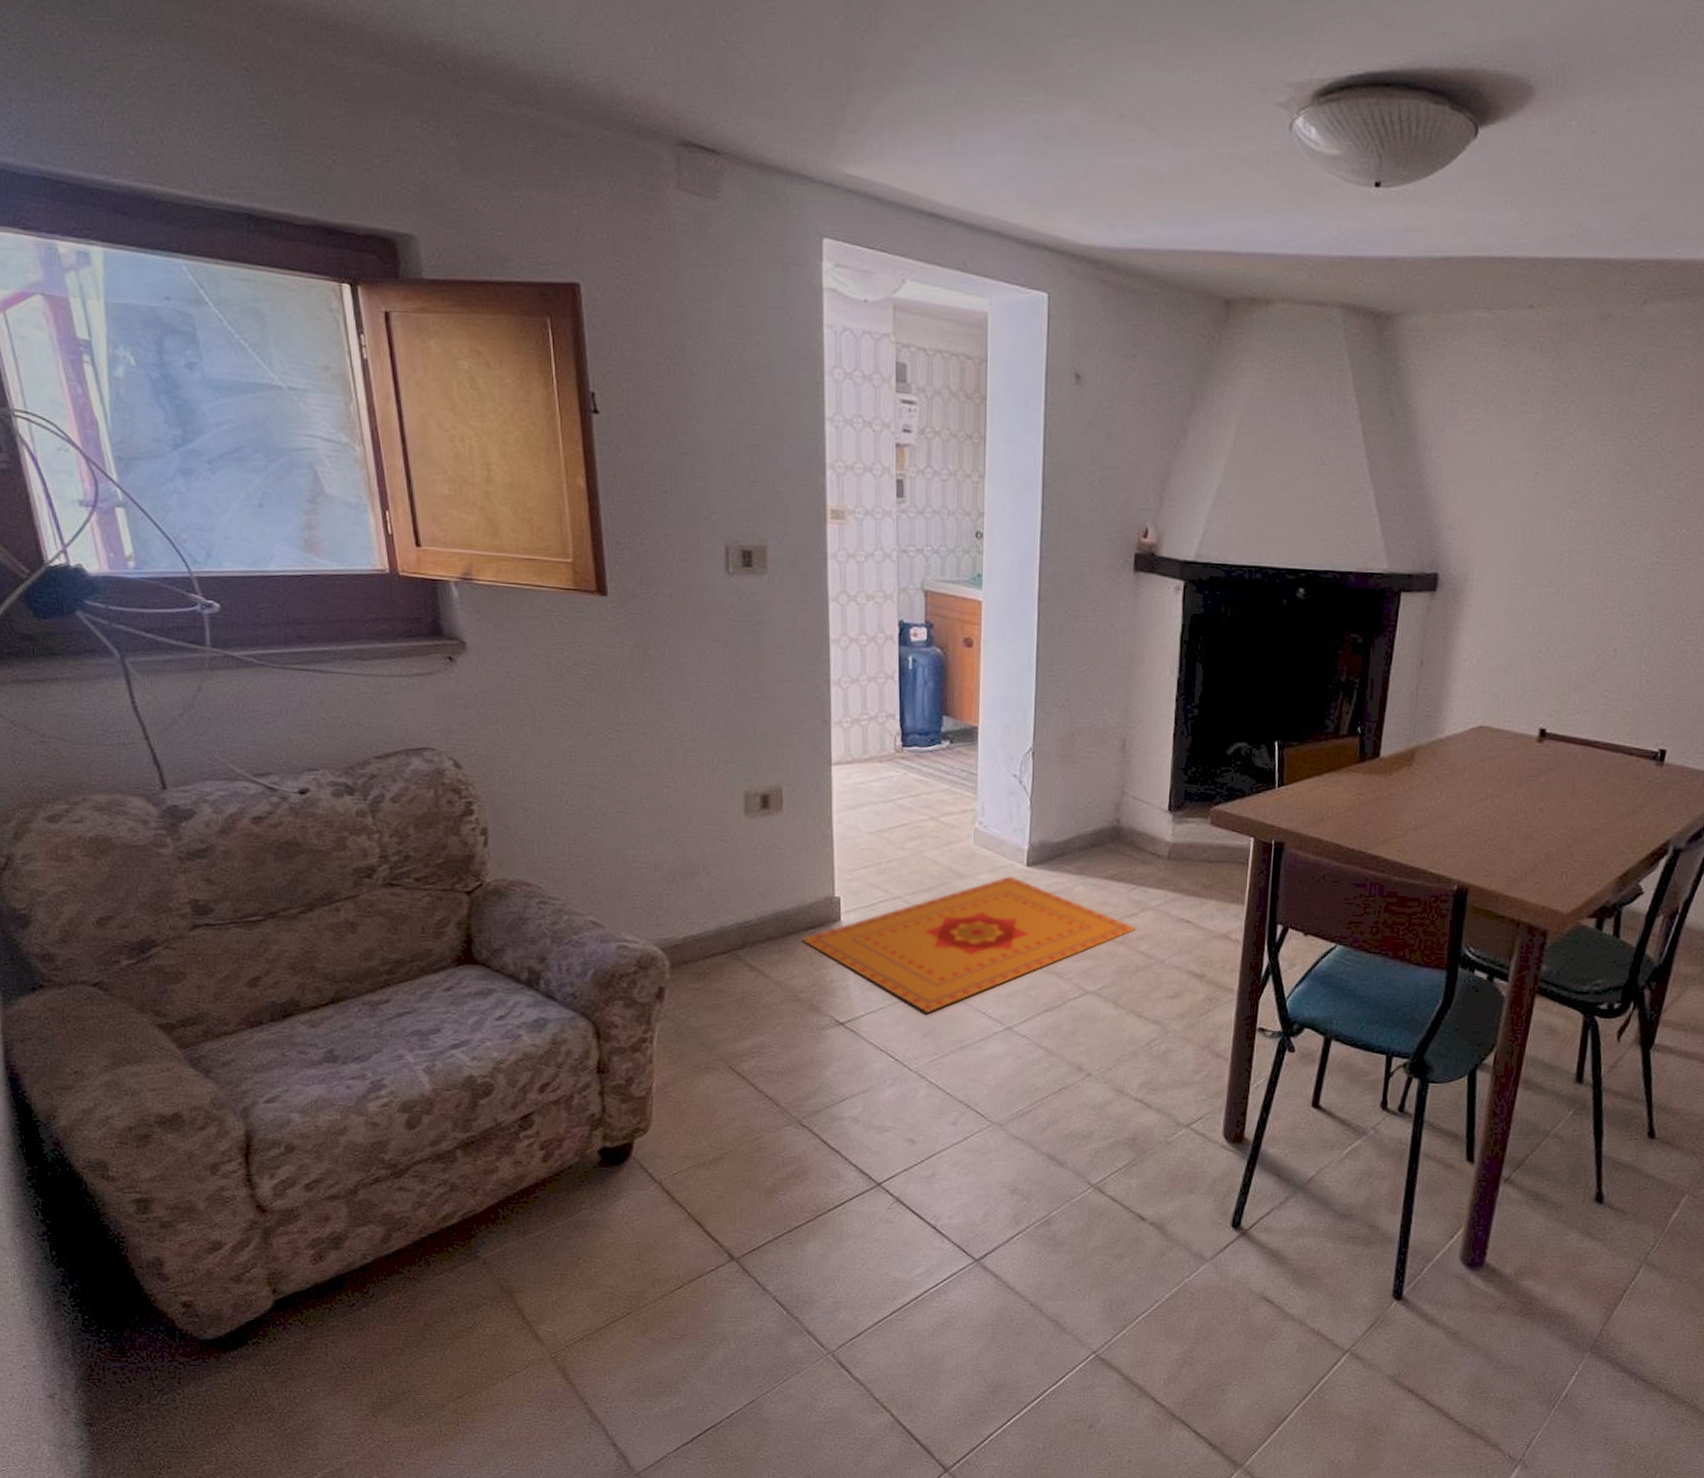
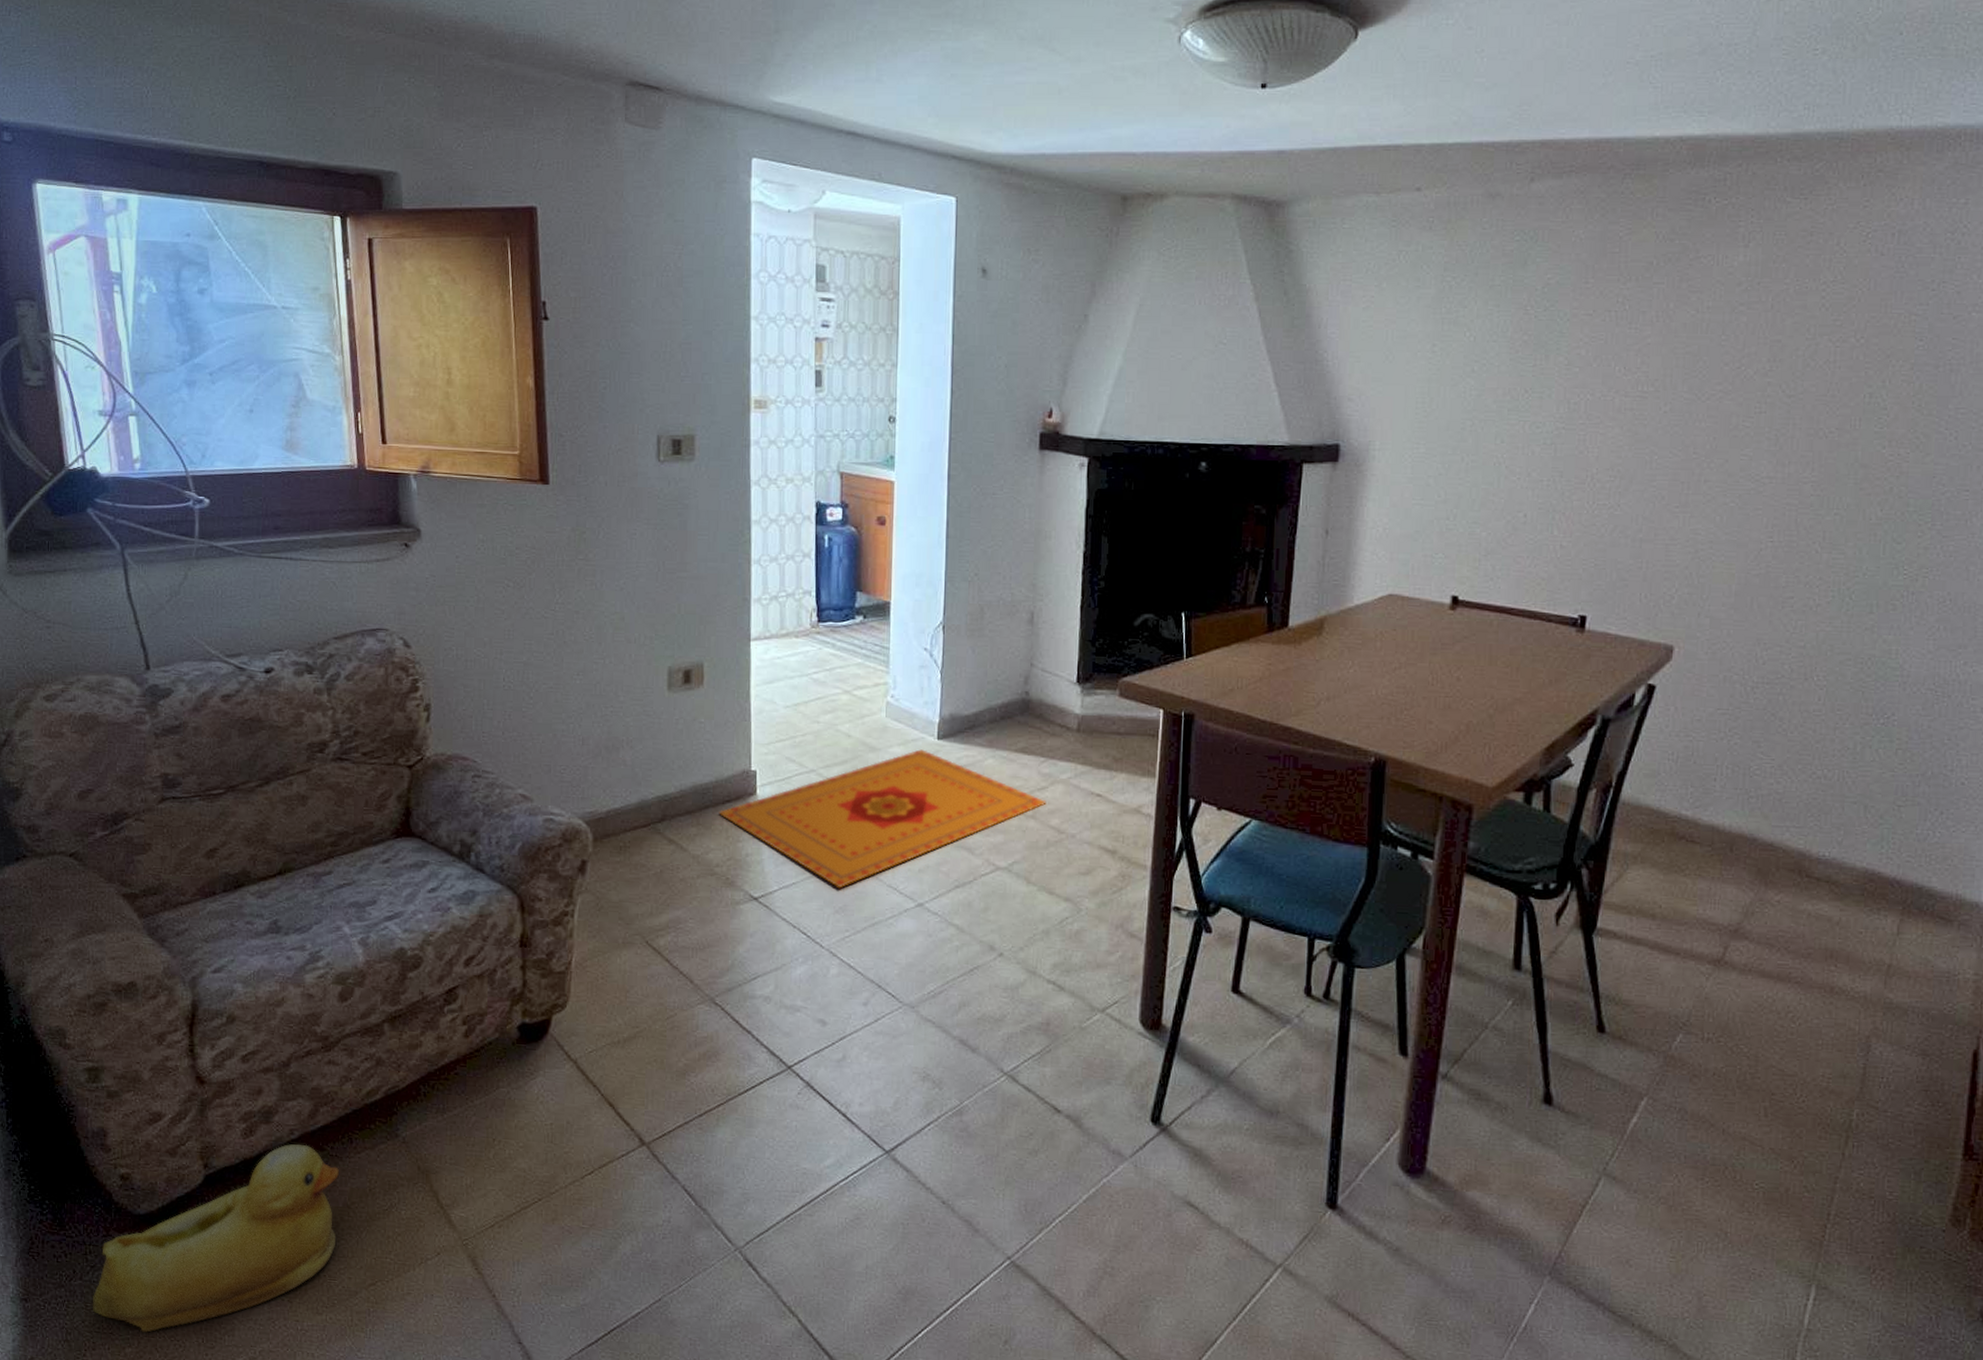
rubber duck: none [163,1268,420,1450] -> present [92,1143,340,1333]

